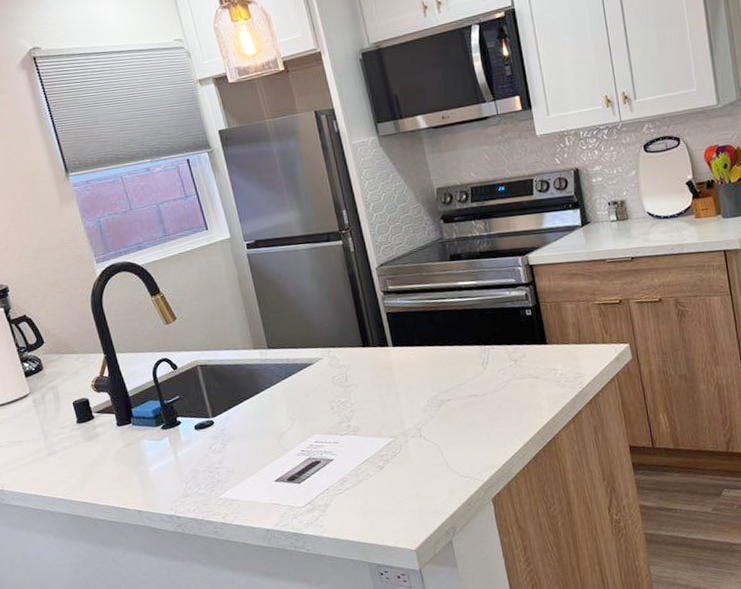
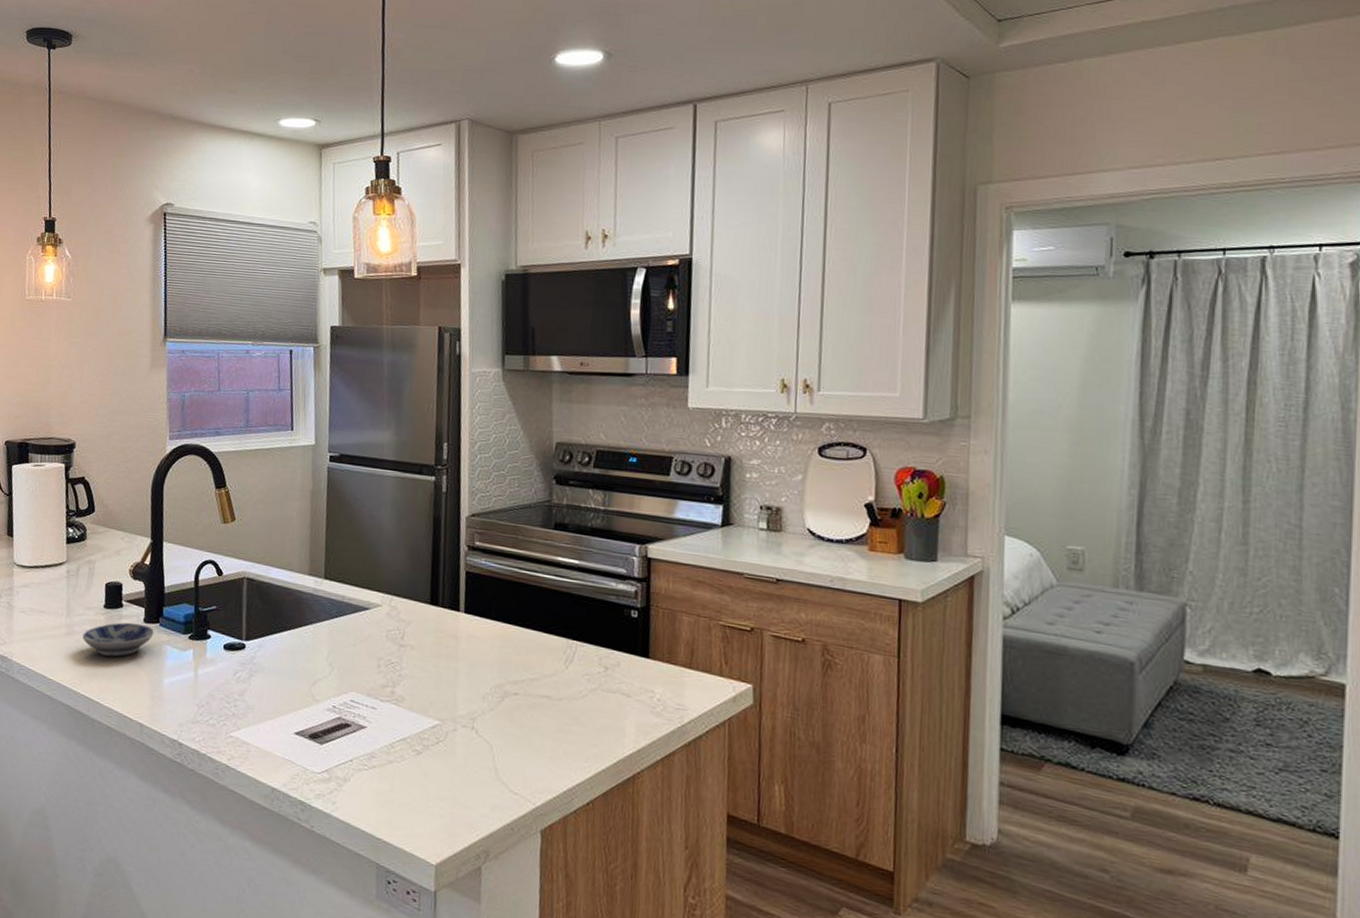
bowl: none [64,428,130,464] -> present [82,622,155,657]

